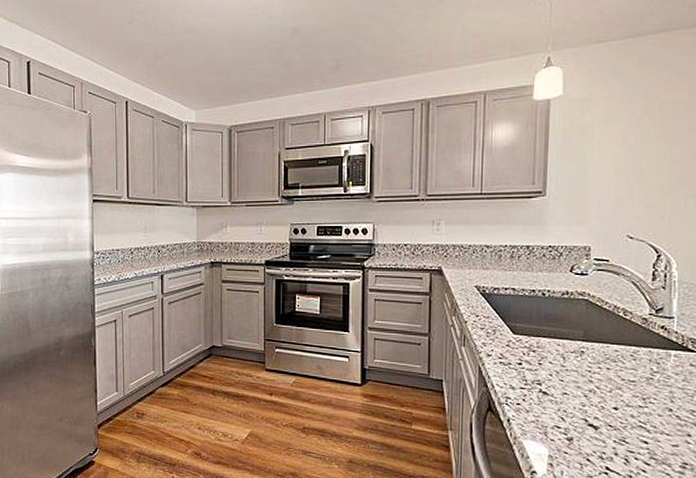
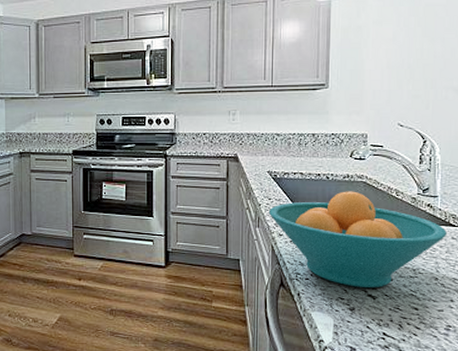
fruit bowl: none [475,309,684,417] -> present [268,191,447,287]

